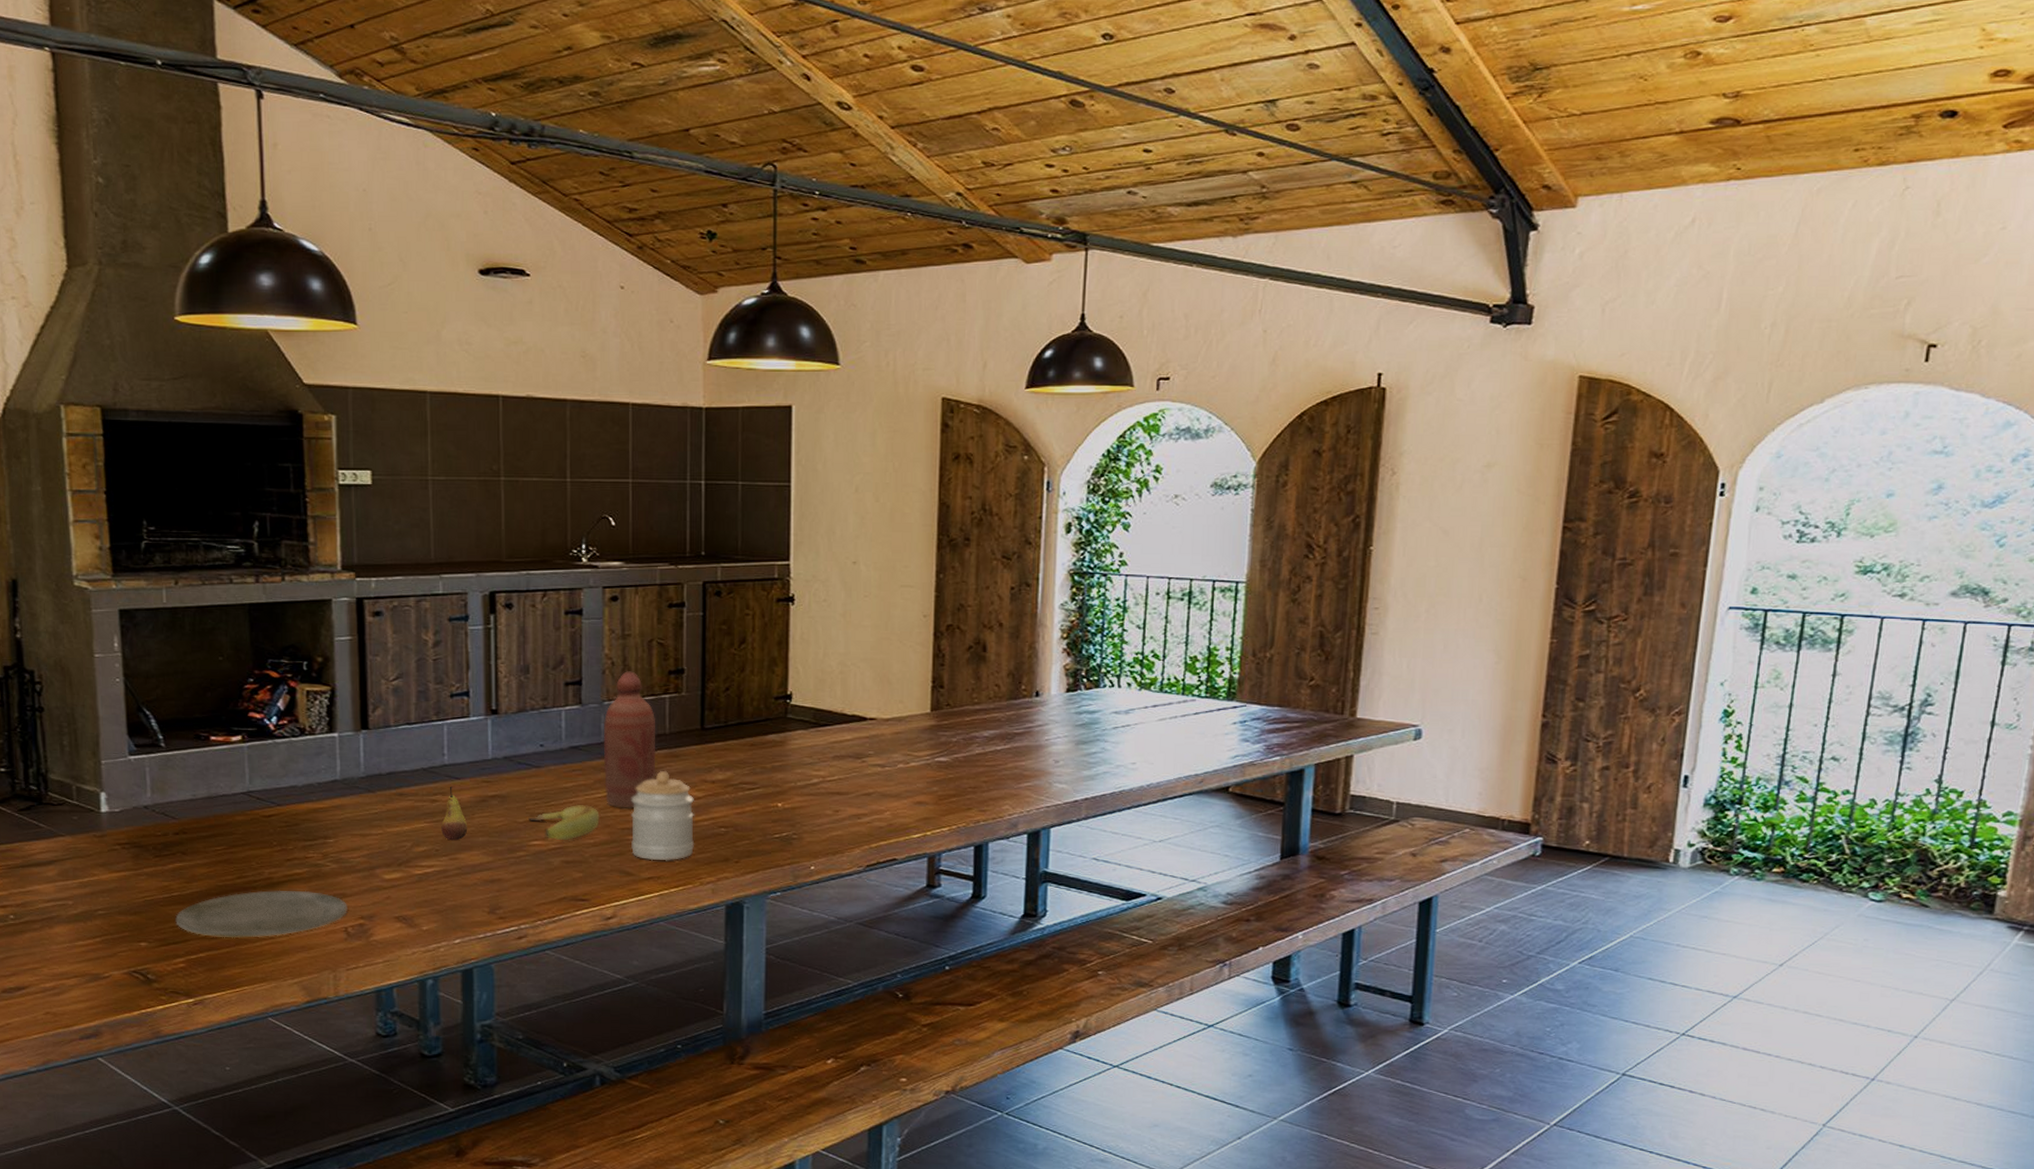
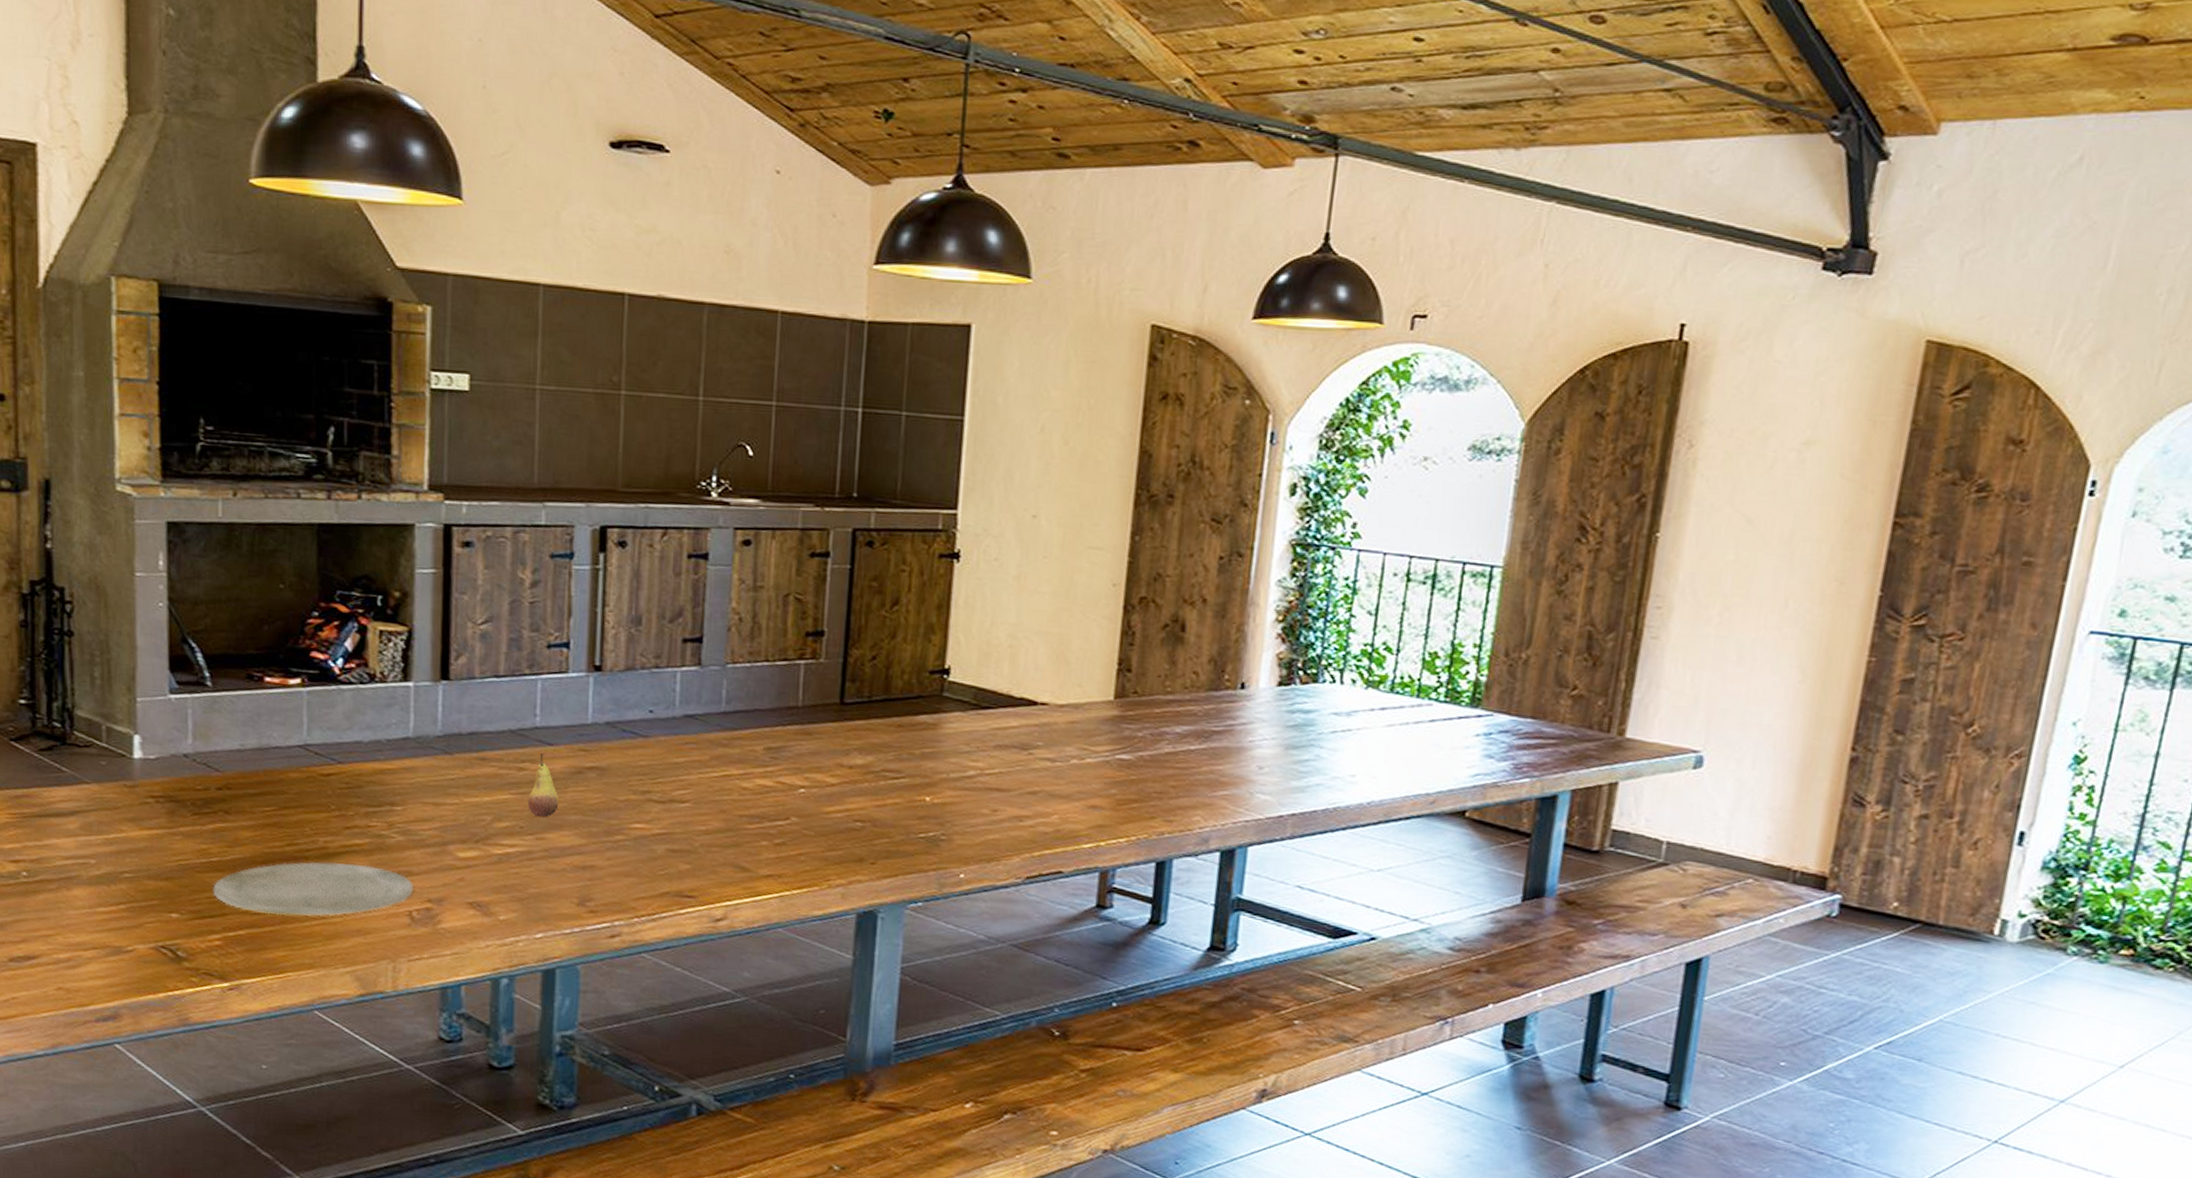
banana: present [528,805,600,840] -> none [630,784,714,825]
bottle: present [603,671,656,809] -> none [722,629,787,793]
jar: present [631,770,694,861] -> none [749,749,827,857]

